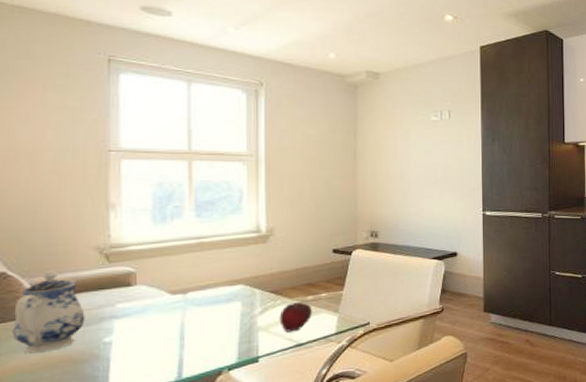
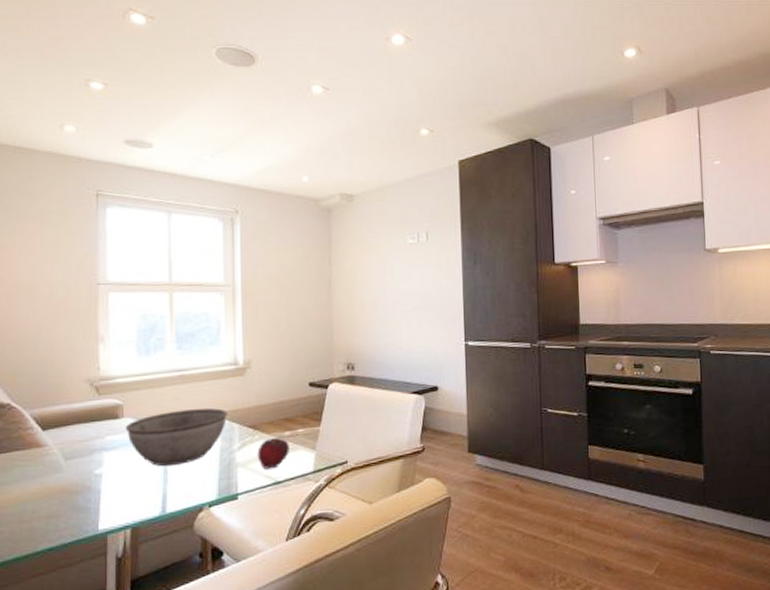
teapot: present [12,270,85,354] -> none [16,401,78,483]
bowl: none [138,274,249,333] -> present [125,408,228,467]

